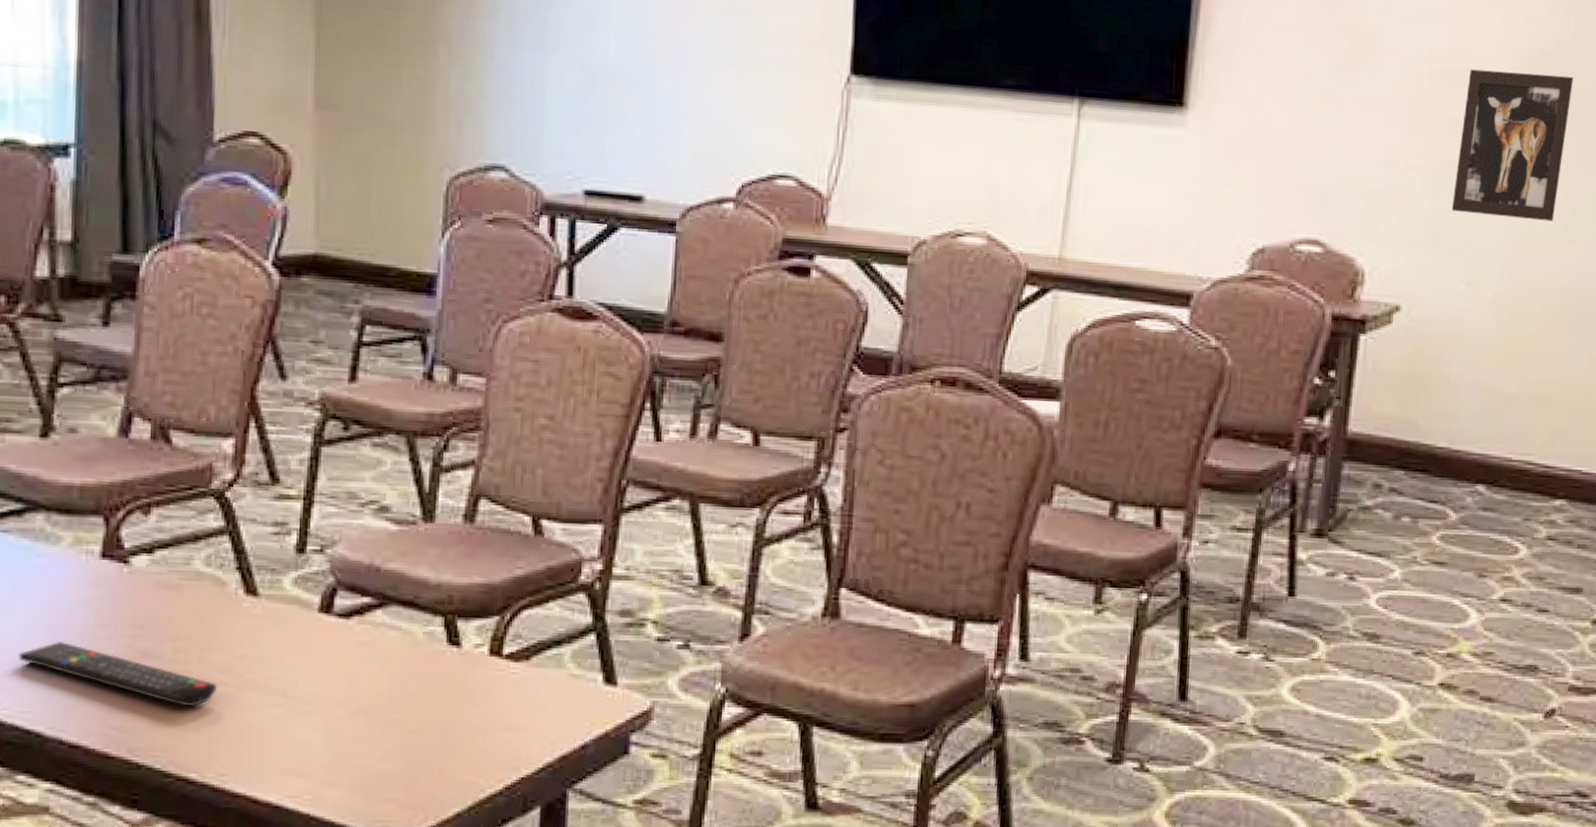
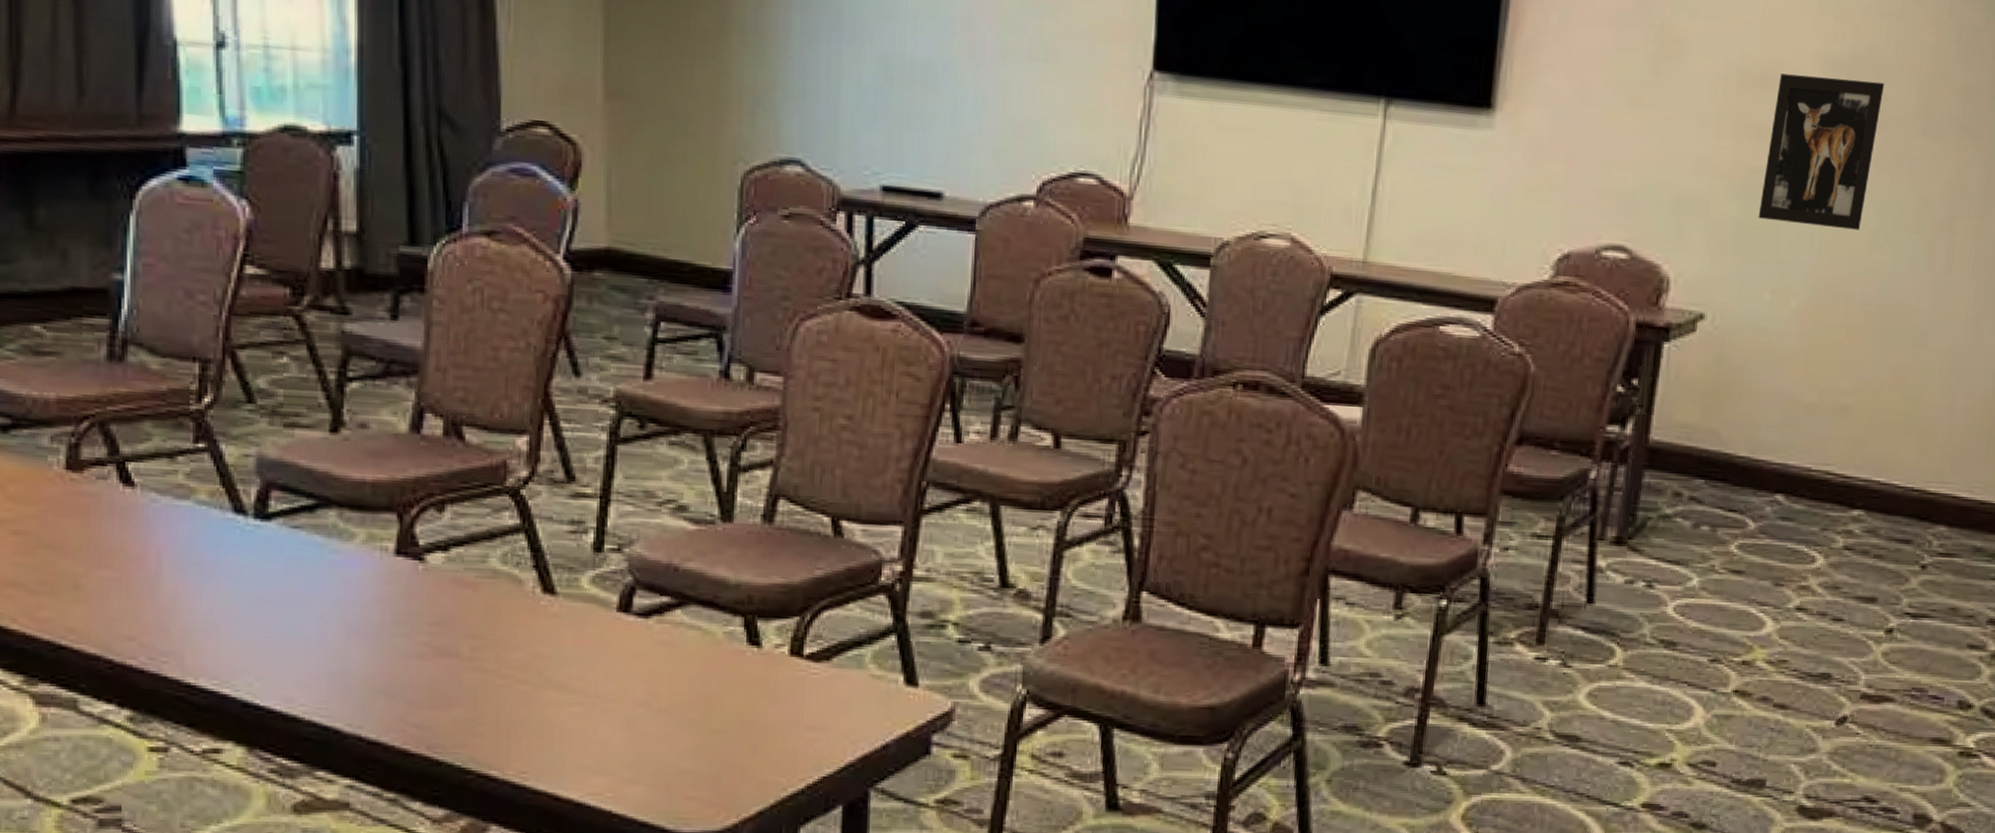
remote control: present [19,641,218,707] -> none [314,637,517,705]

